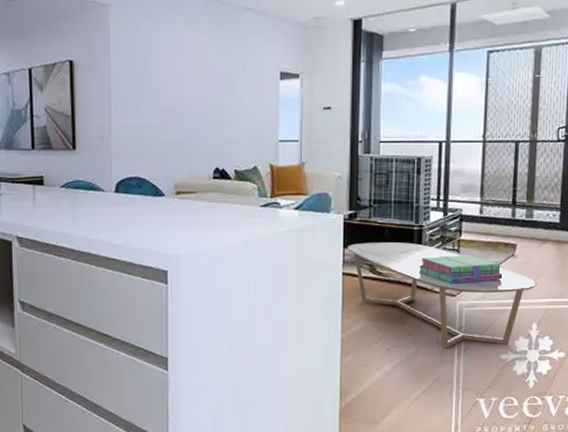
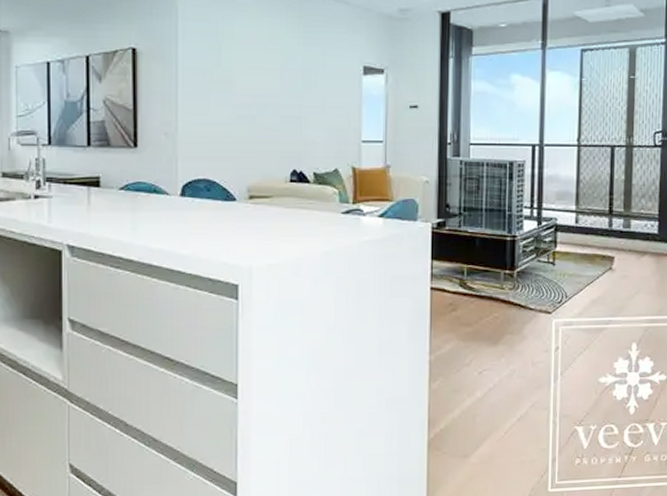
coffee table: present [347,242,537,349] -> none [435,254,636,372]
stack of books: present [418,255,503,284] -> none [511,268,601,300]

